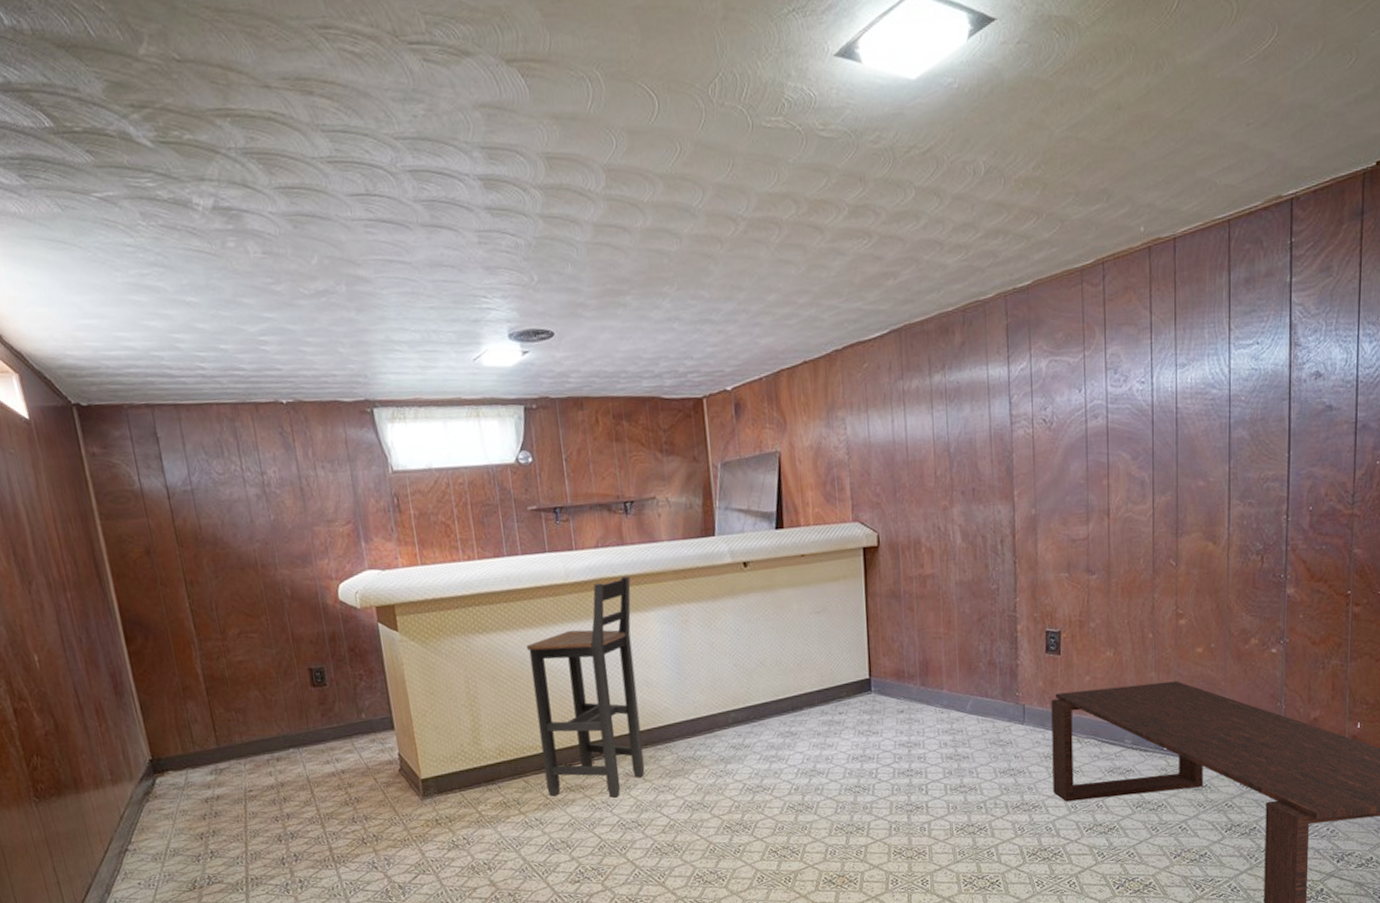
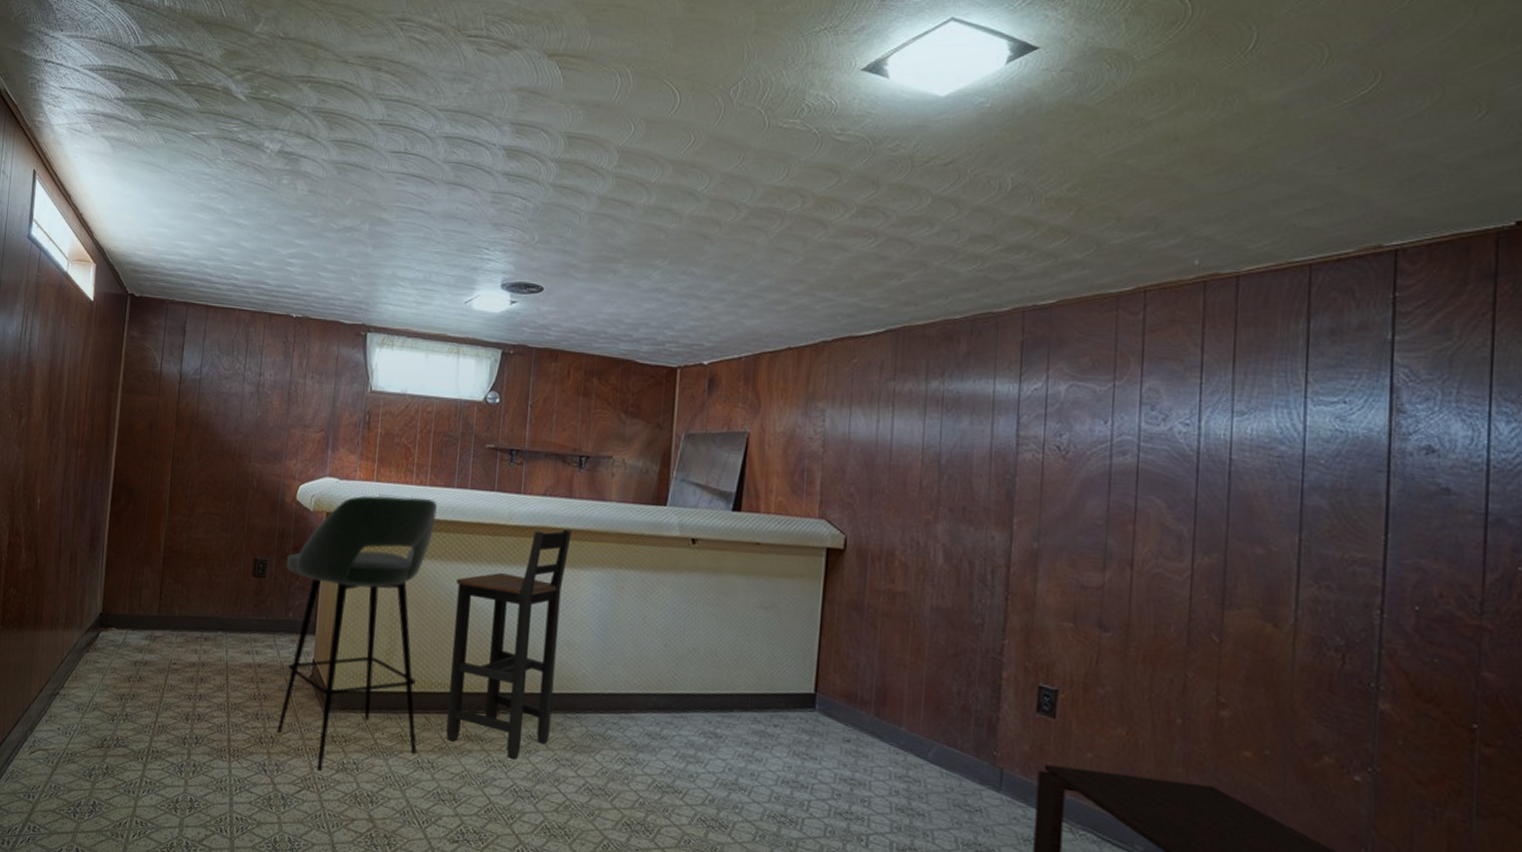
bar stool: none [344,573,523,854] -> present [276,495,437,771]

